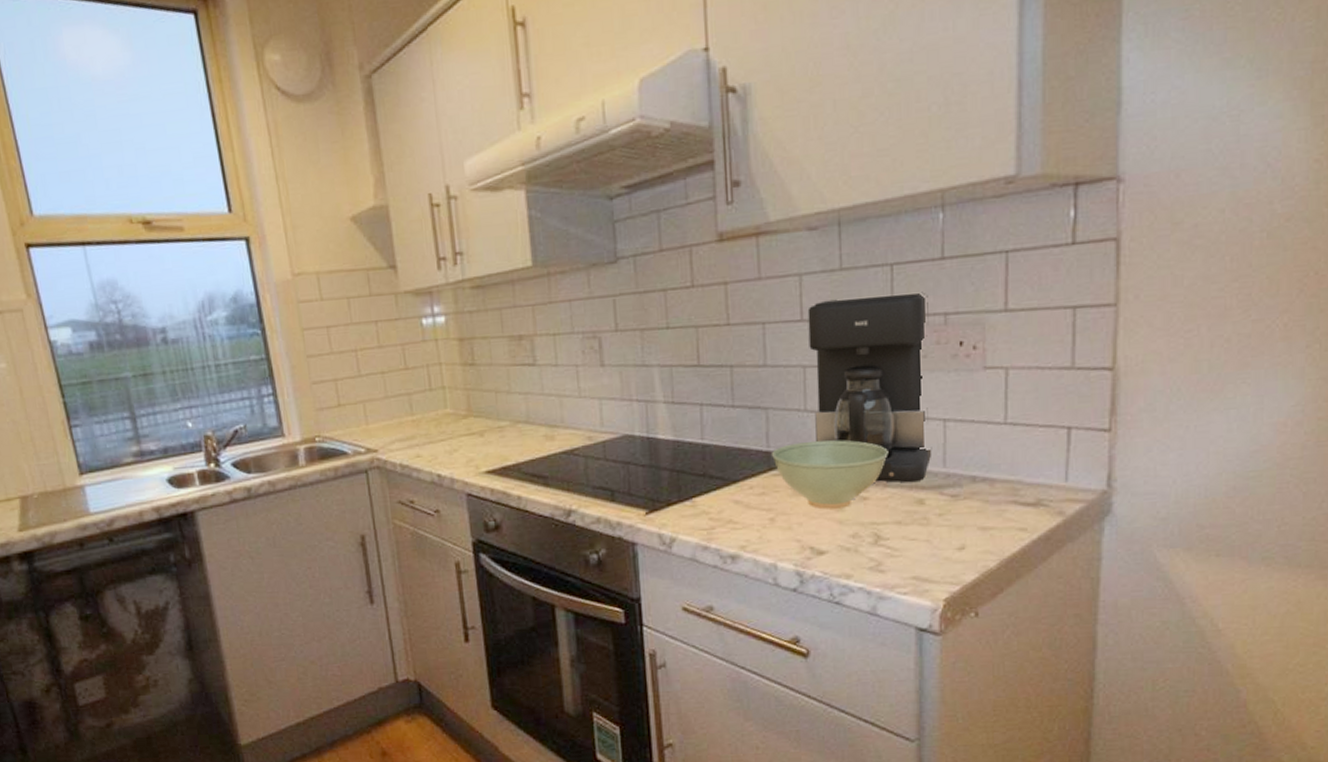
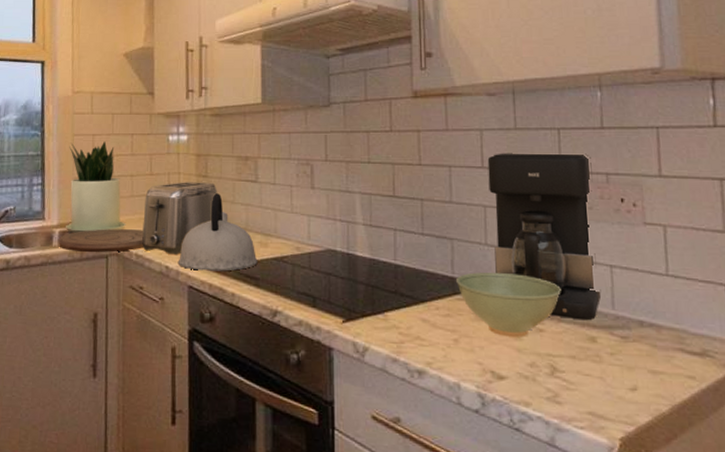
planter: none [299,334,384,448] -> present [65,141,126,233]
cutting board: none [306,436,408,470] -> present [59,229,144,253]
toaster: none [402,371,490,462] -> present [141,182,218,256]
kettle: none [451,383,544,476] -> present [177,193,258,271]

